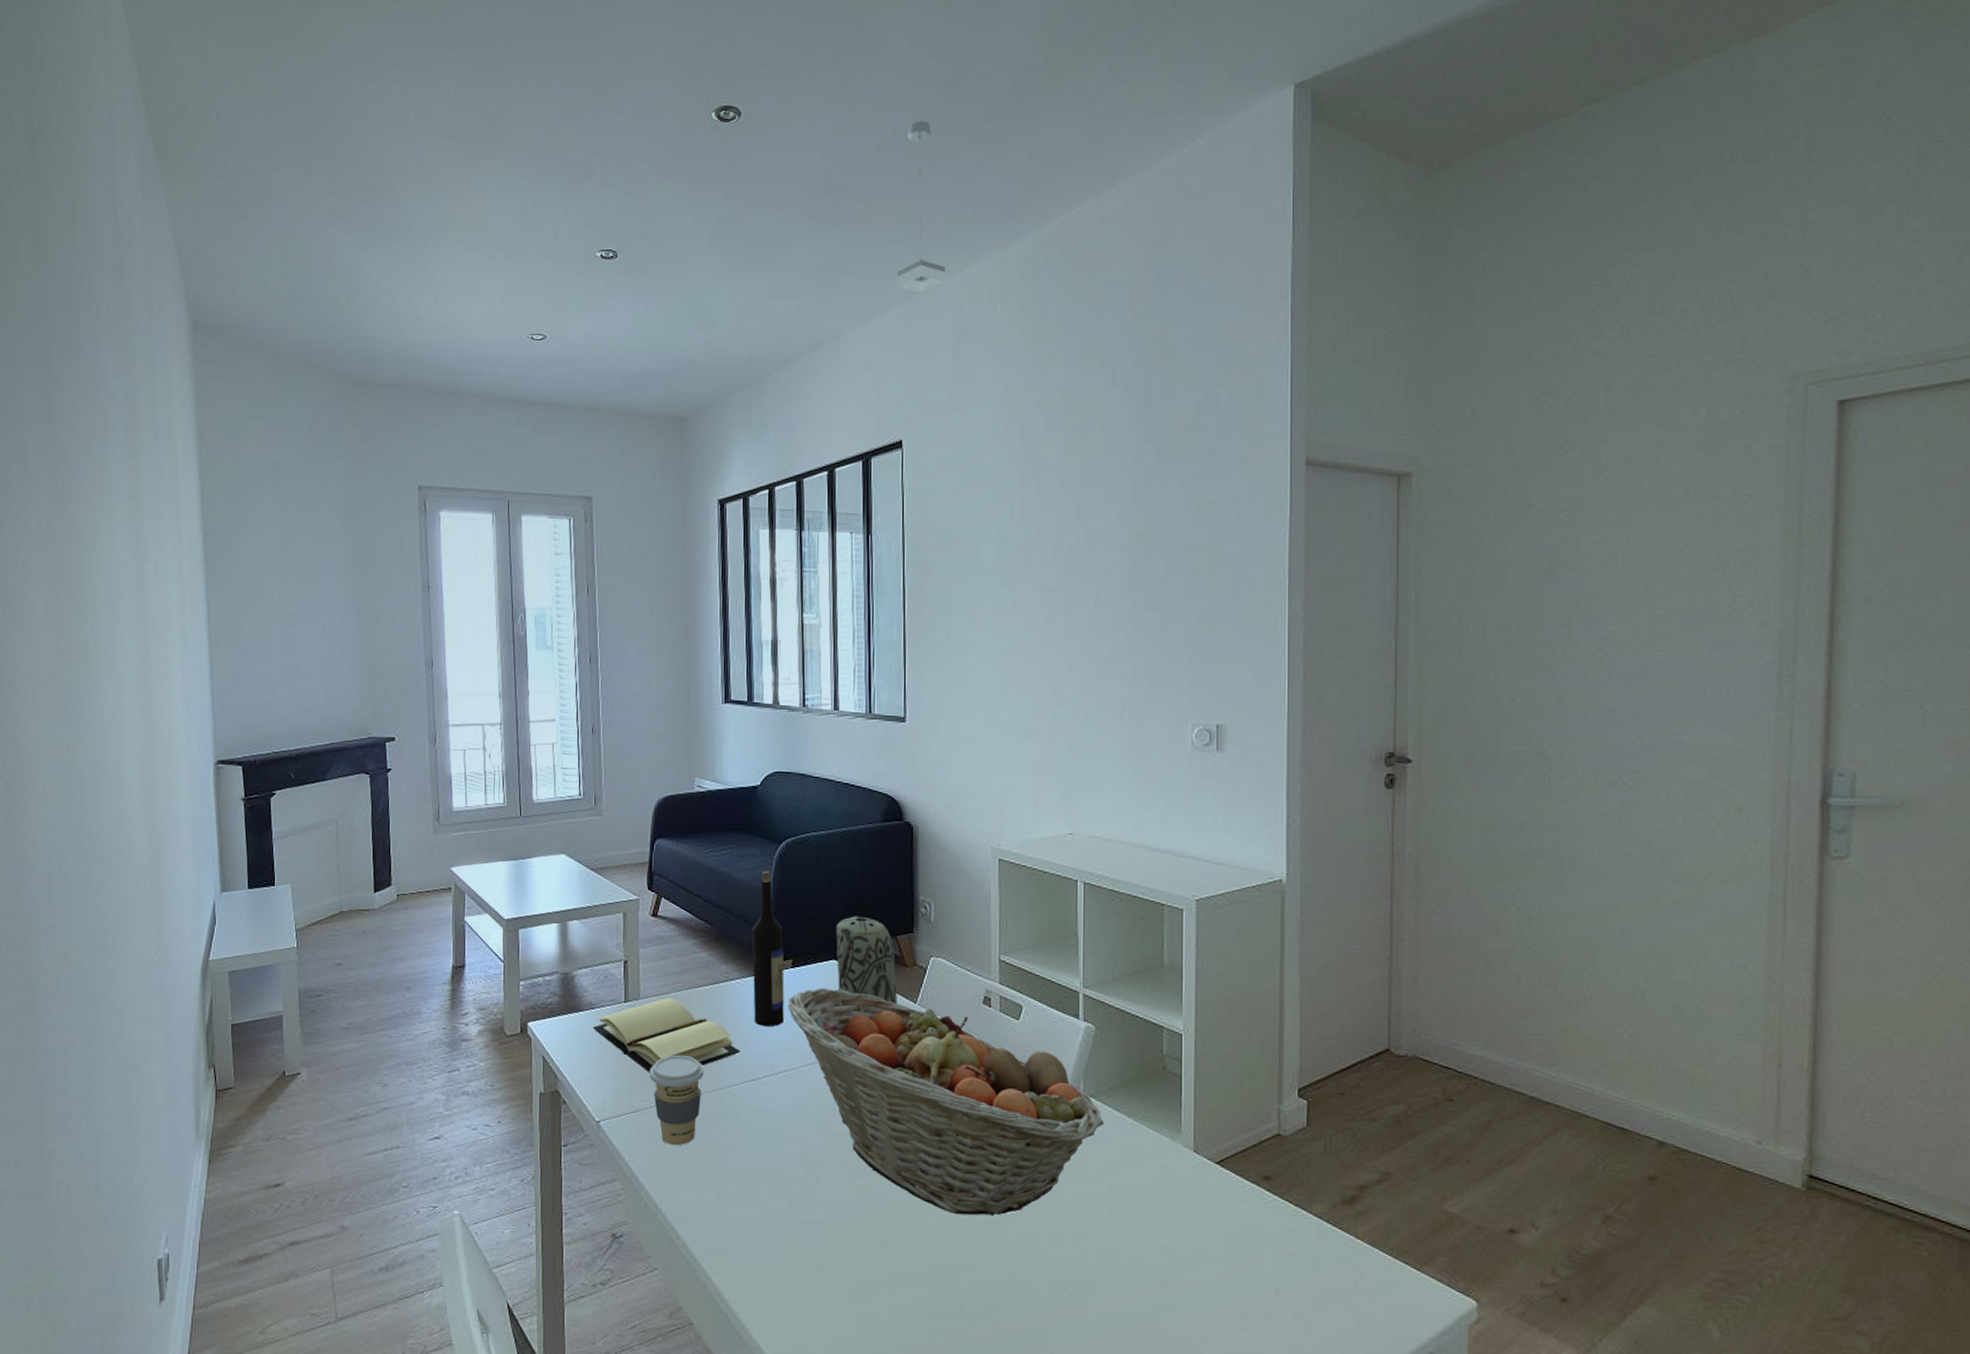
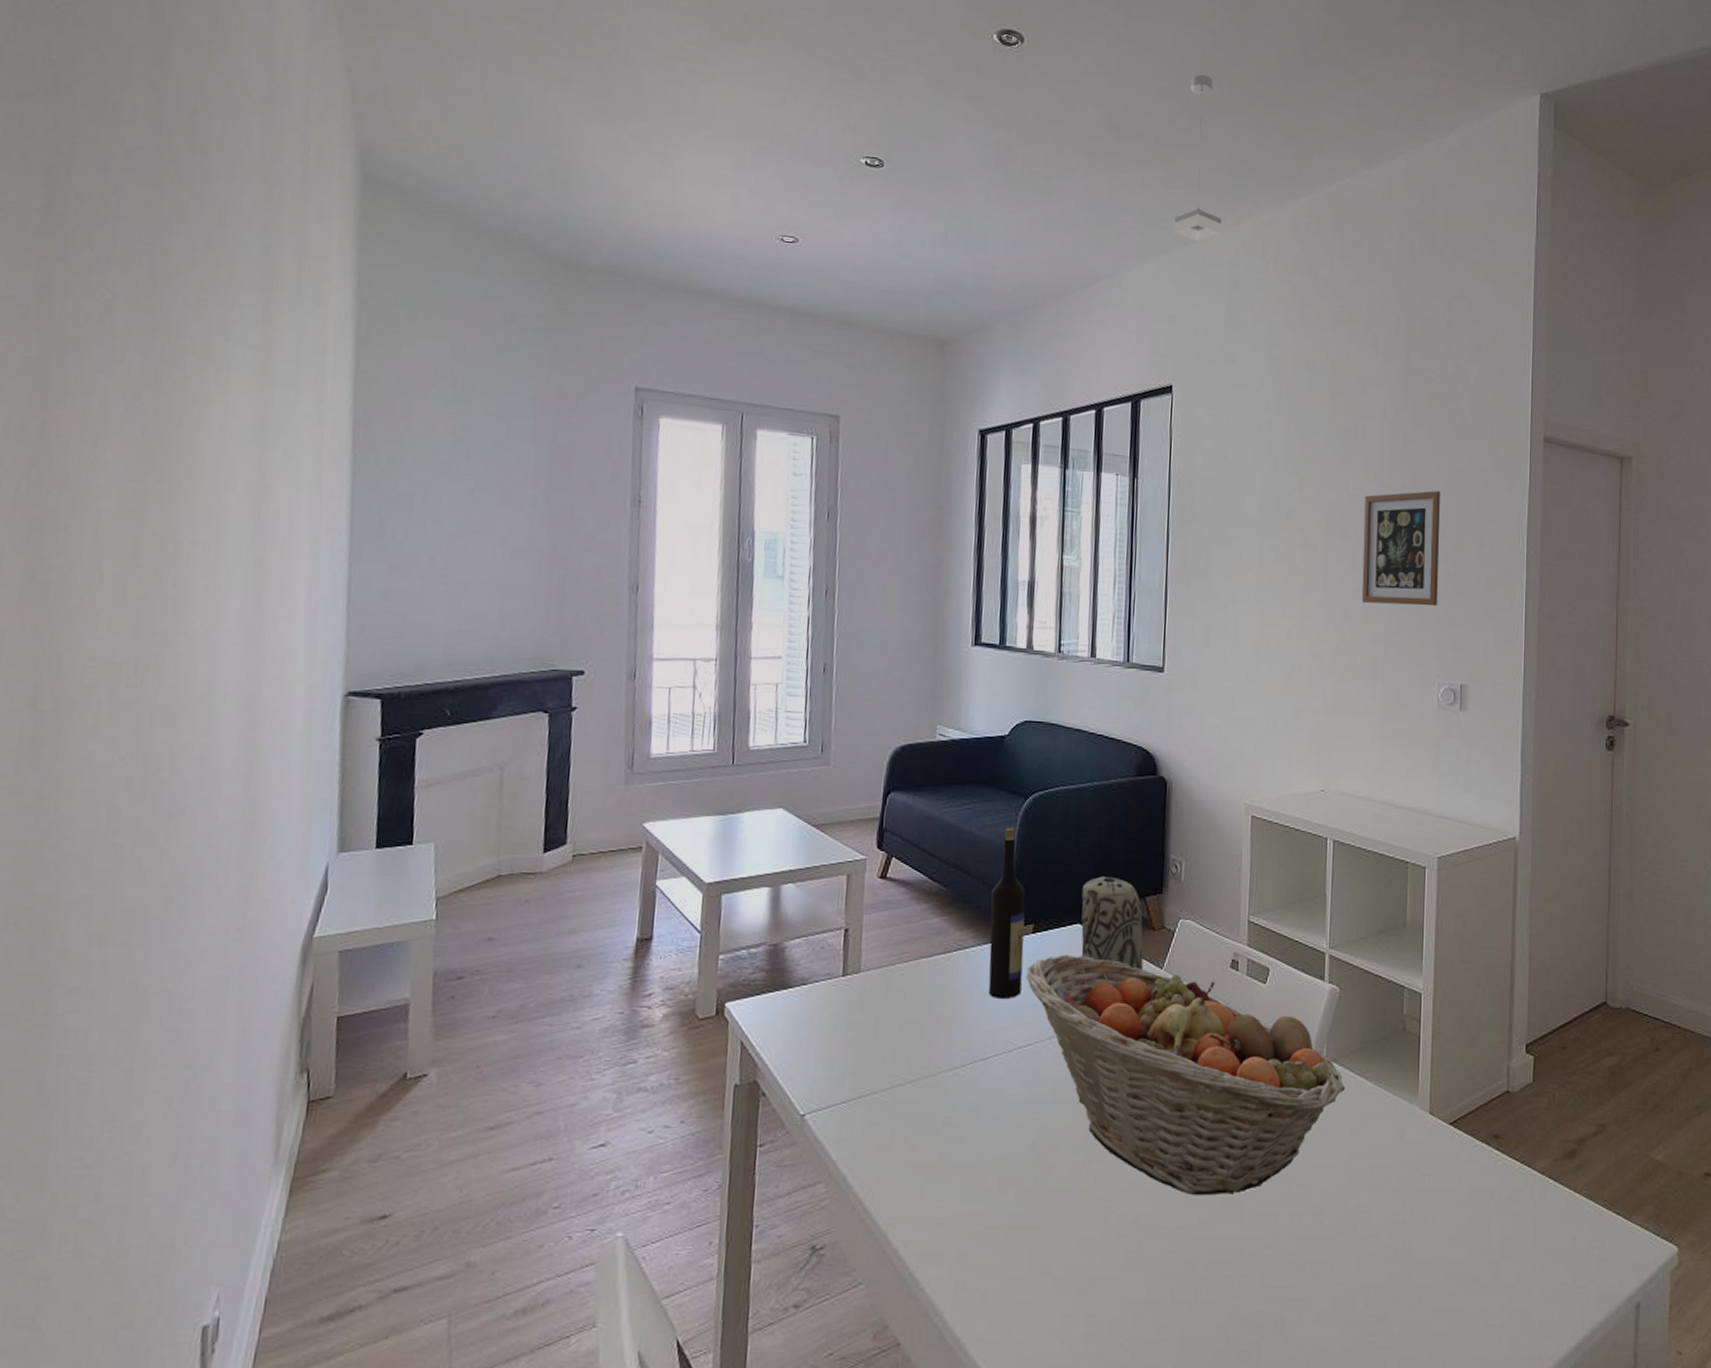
book: present [592,998,741,1073] -> none [802,970,972,1057]
coffee cup: present [649,1054,704,1146] -> none [866,1034,930,1138]
picture frame: none [1105,526,1190,646] -> present [1361,490,1441,606]

